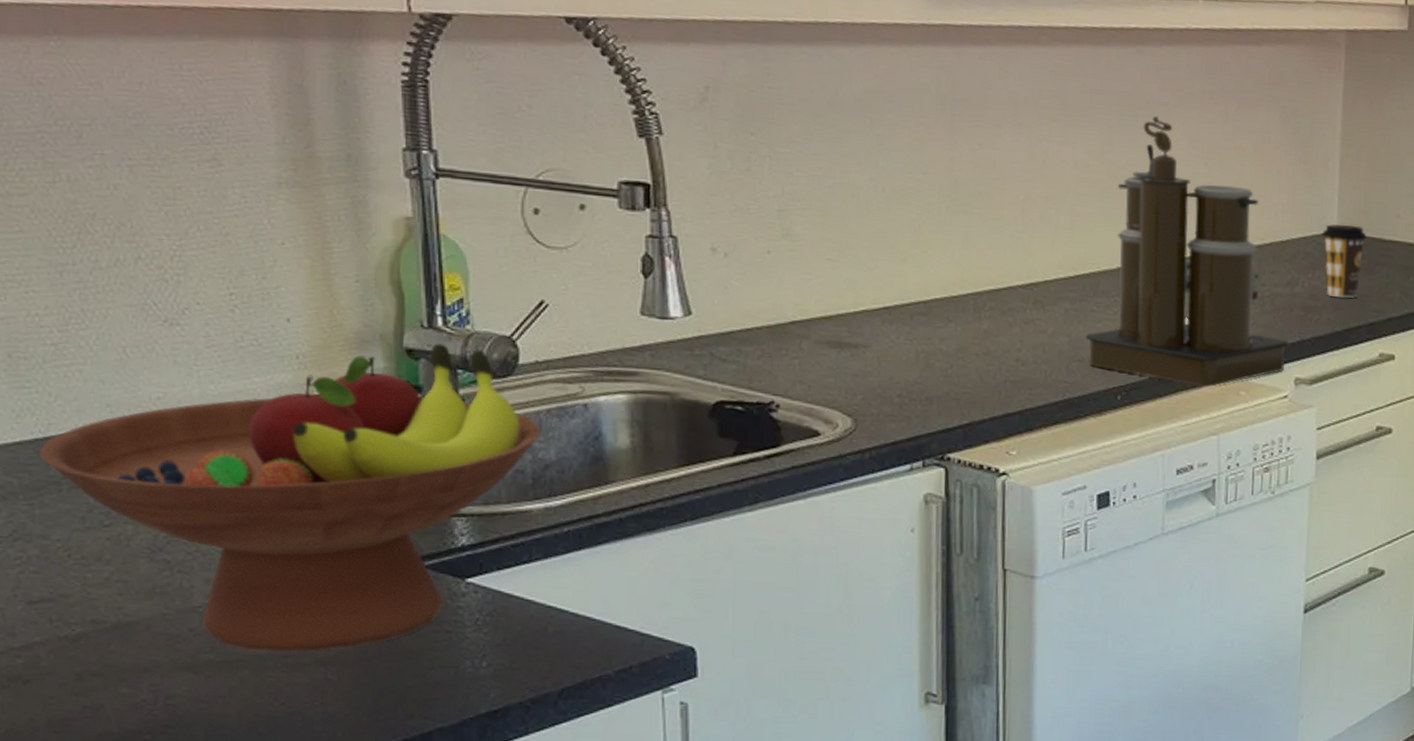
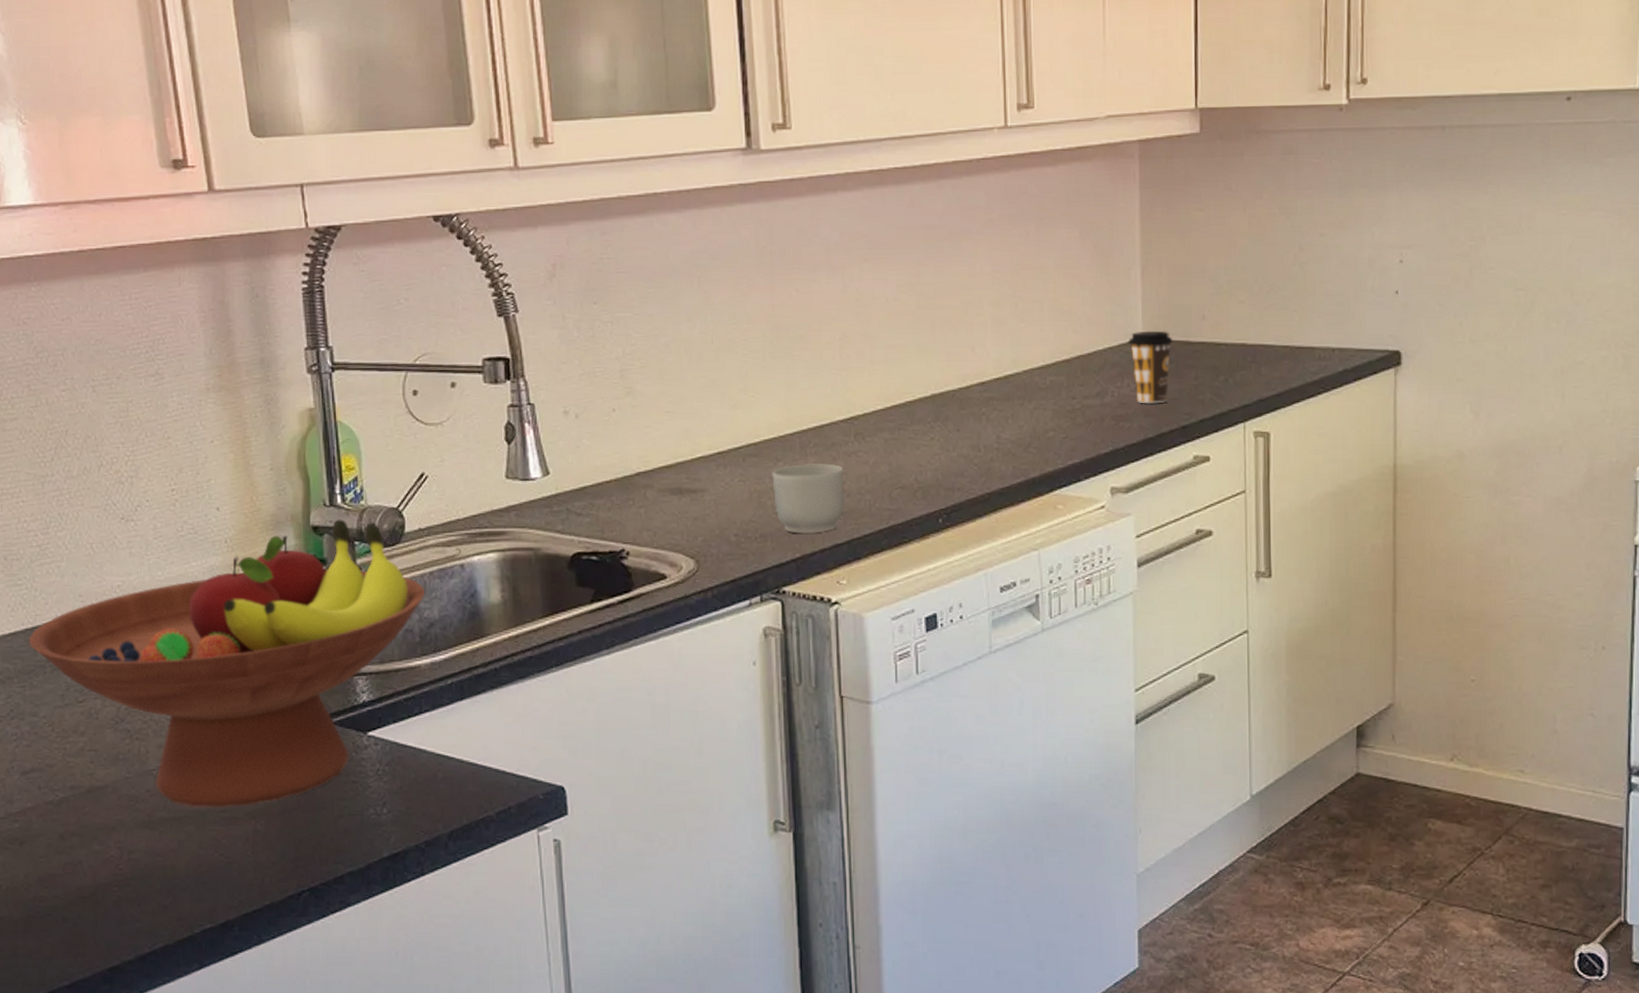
mug: none [942,327,1020,400] -> present [772,463,845,534]
coffee maker: present [1086,116,1289,386] -> none [906,244,1102,503]

